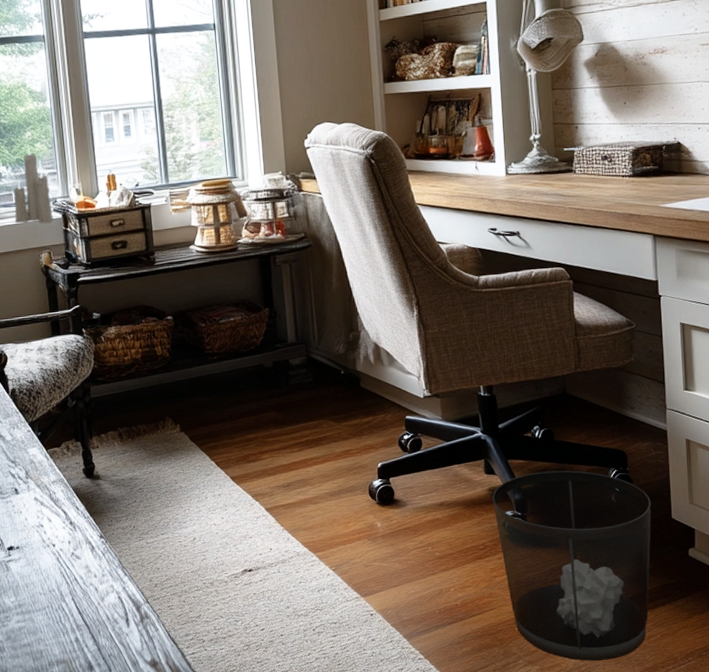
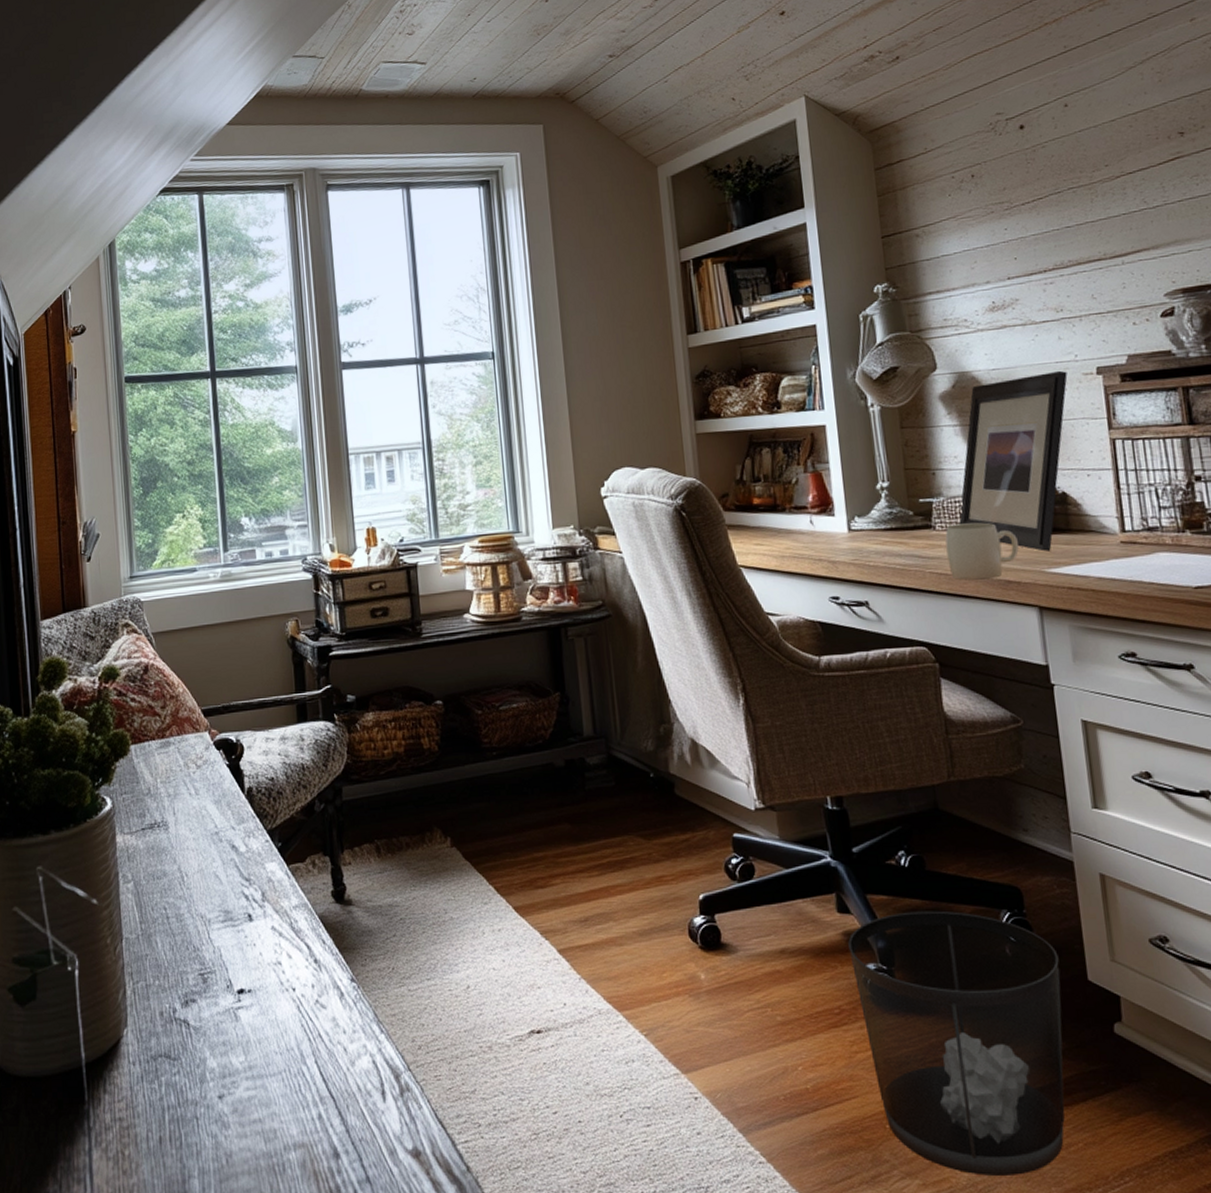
candle: present [13,146,54,224] -> none [256,494,303,586]
mug: none [583,167,640,214] -> present [945,522,1019,581]
picture frame: none [594,41,688,190] -> present [959,370,1068,552]

